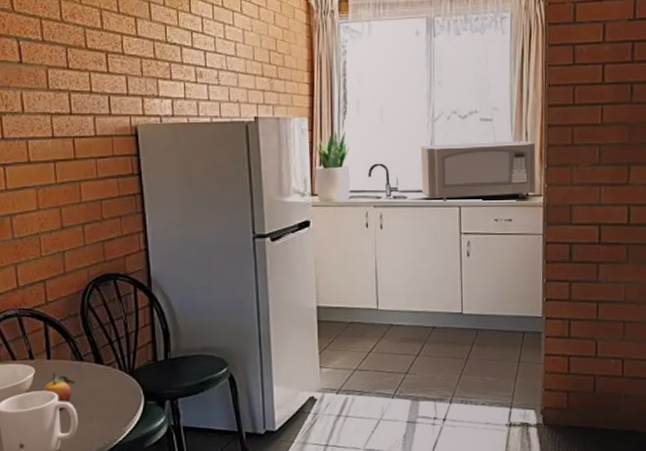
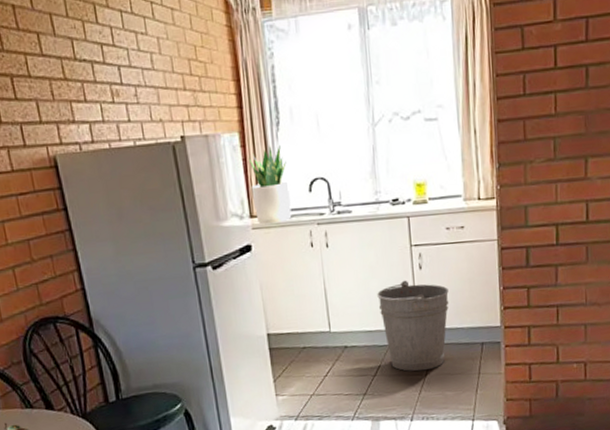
microwave: present [420,140,536,202] -> none [362,139,488,214]
bucket: none [425,265,494,355] -> present [377,280,449,372]

